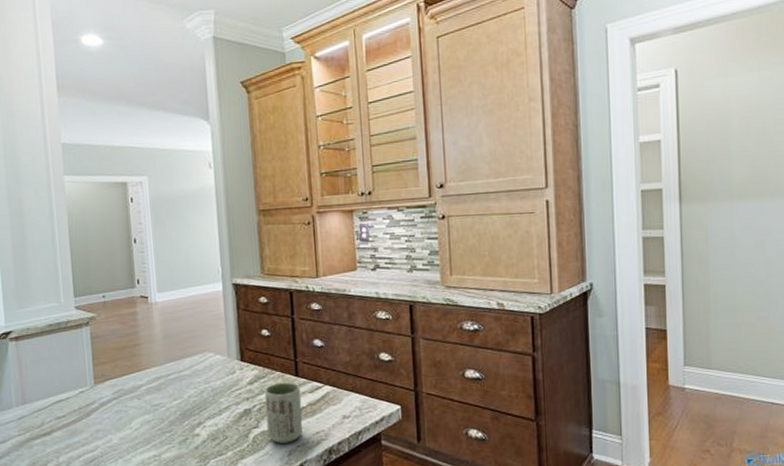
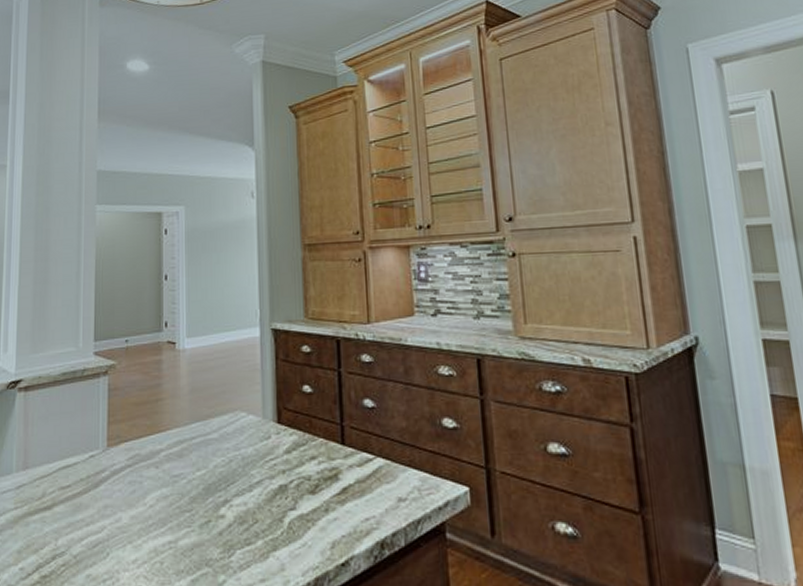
cup: present [264,382,303,444] -> none [304,451,349,532]

